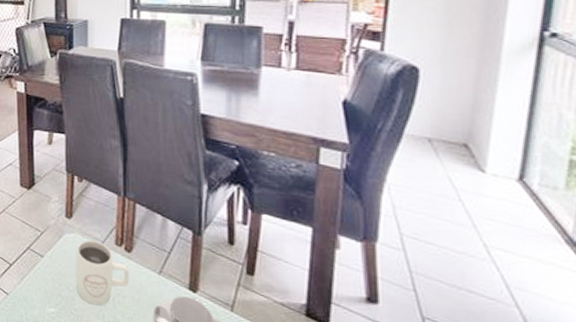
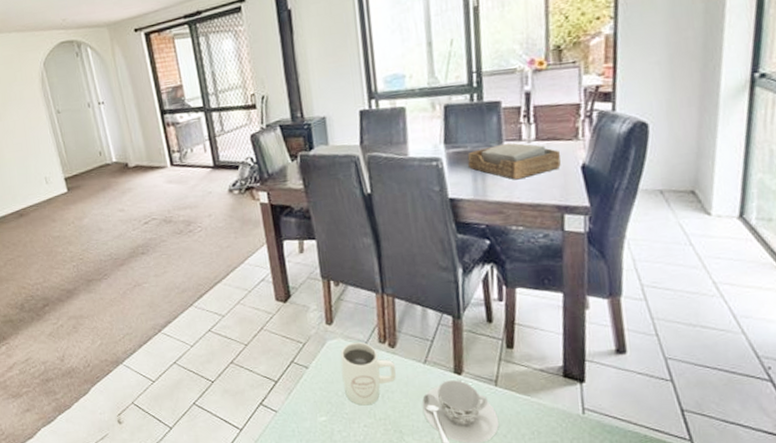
napkin holder: none [223,68,322,106] -> present [467,142,561,180]

